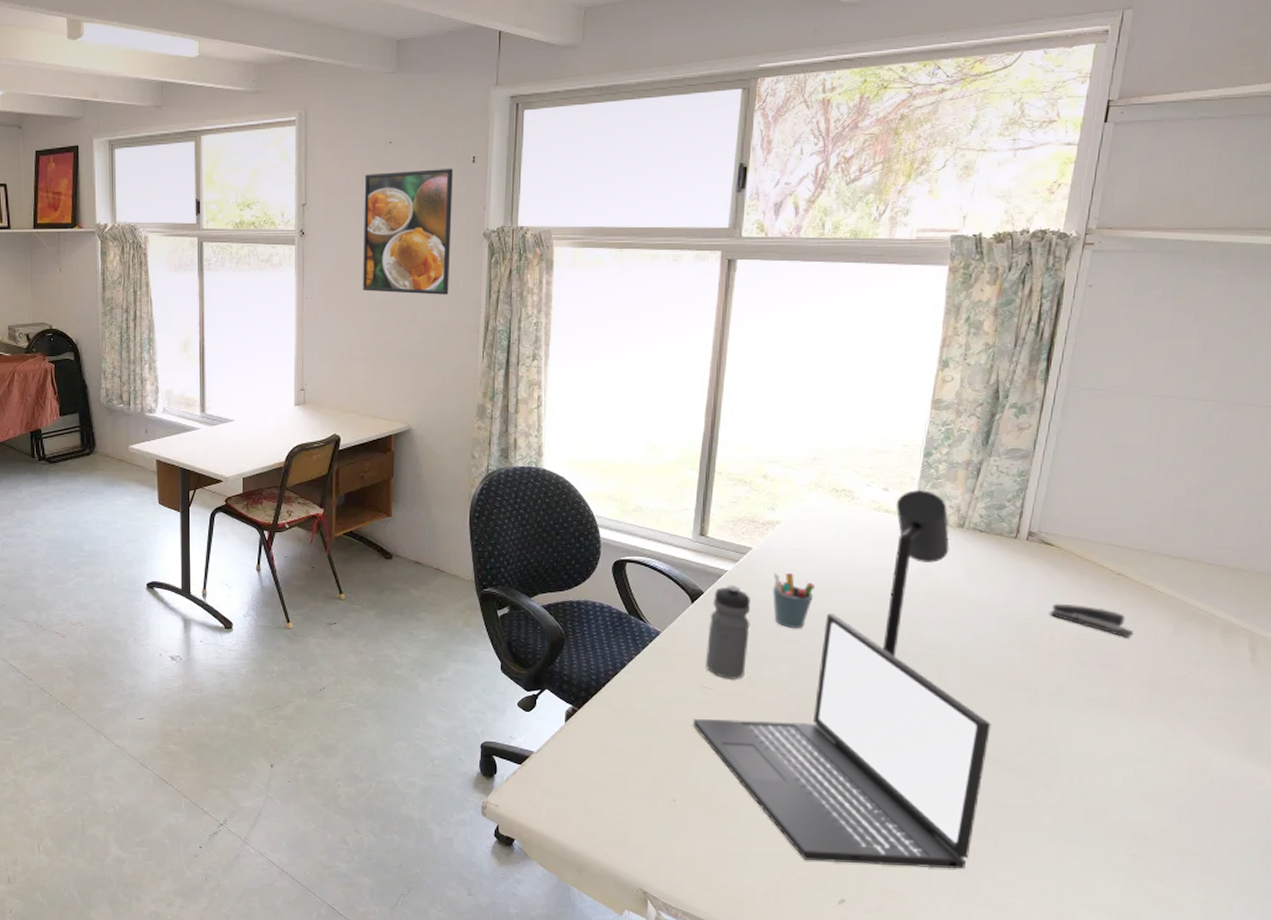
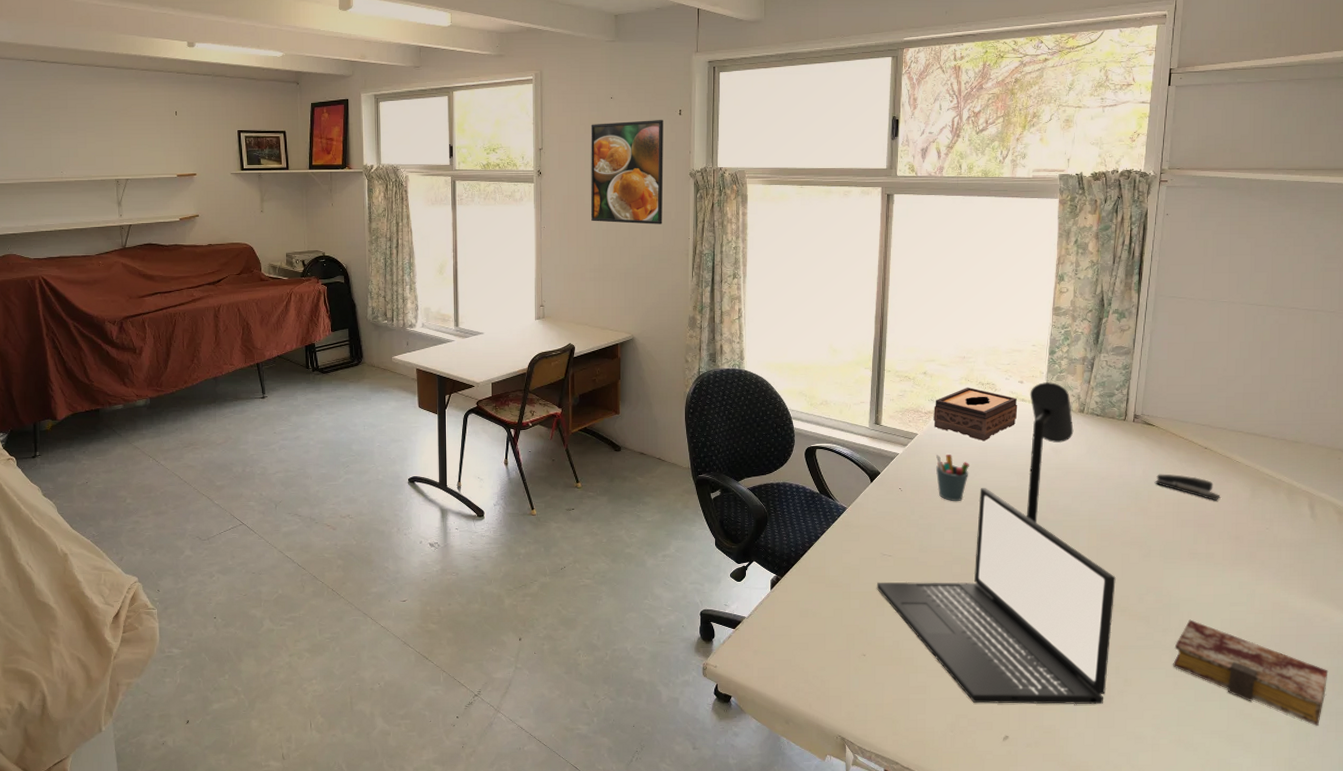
water bottle: present [706,585,750,679] -> none [885,466,919,547]
tissue box: none [772,493,880,559] -> present [934,387,1018,441]
book: none [1056,776,1257,908] -> present [1173,619,1328,727]

